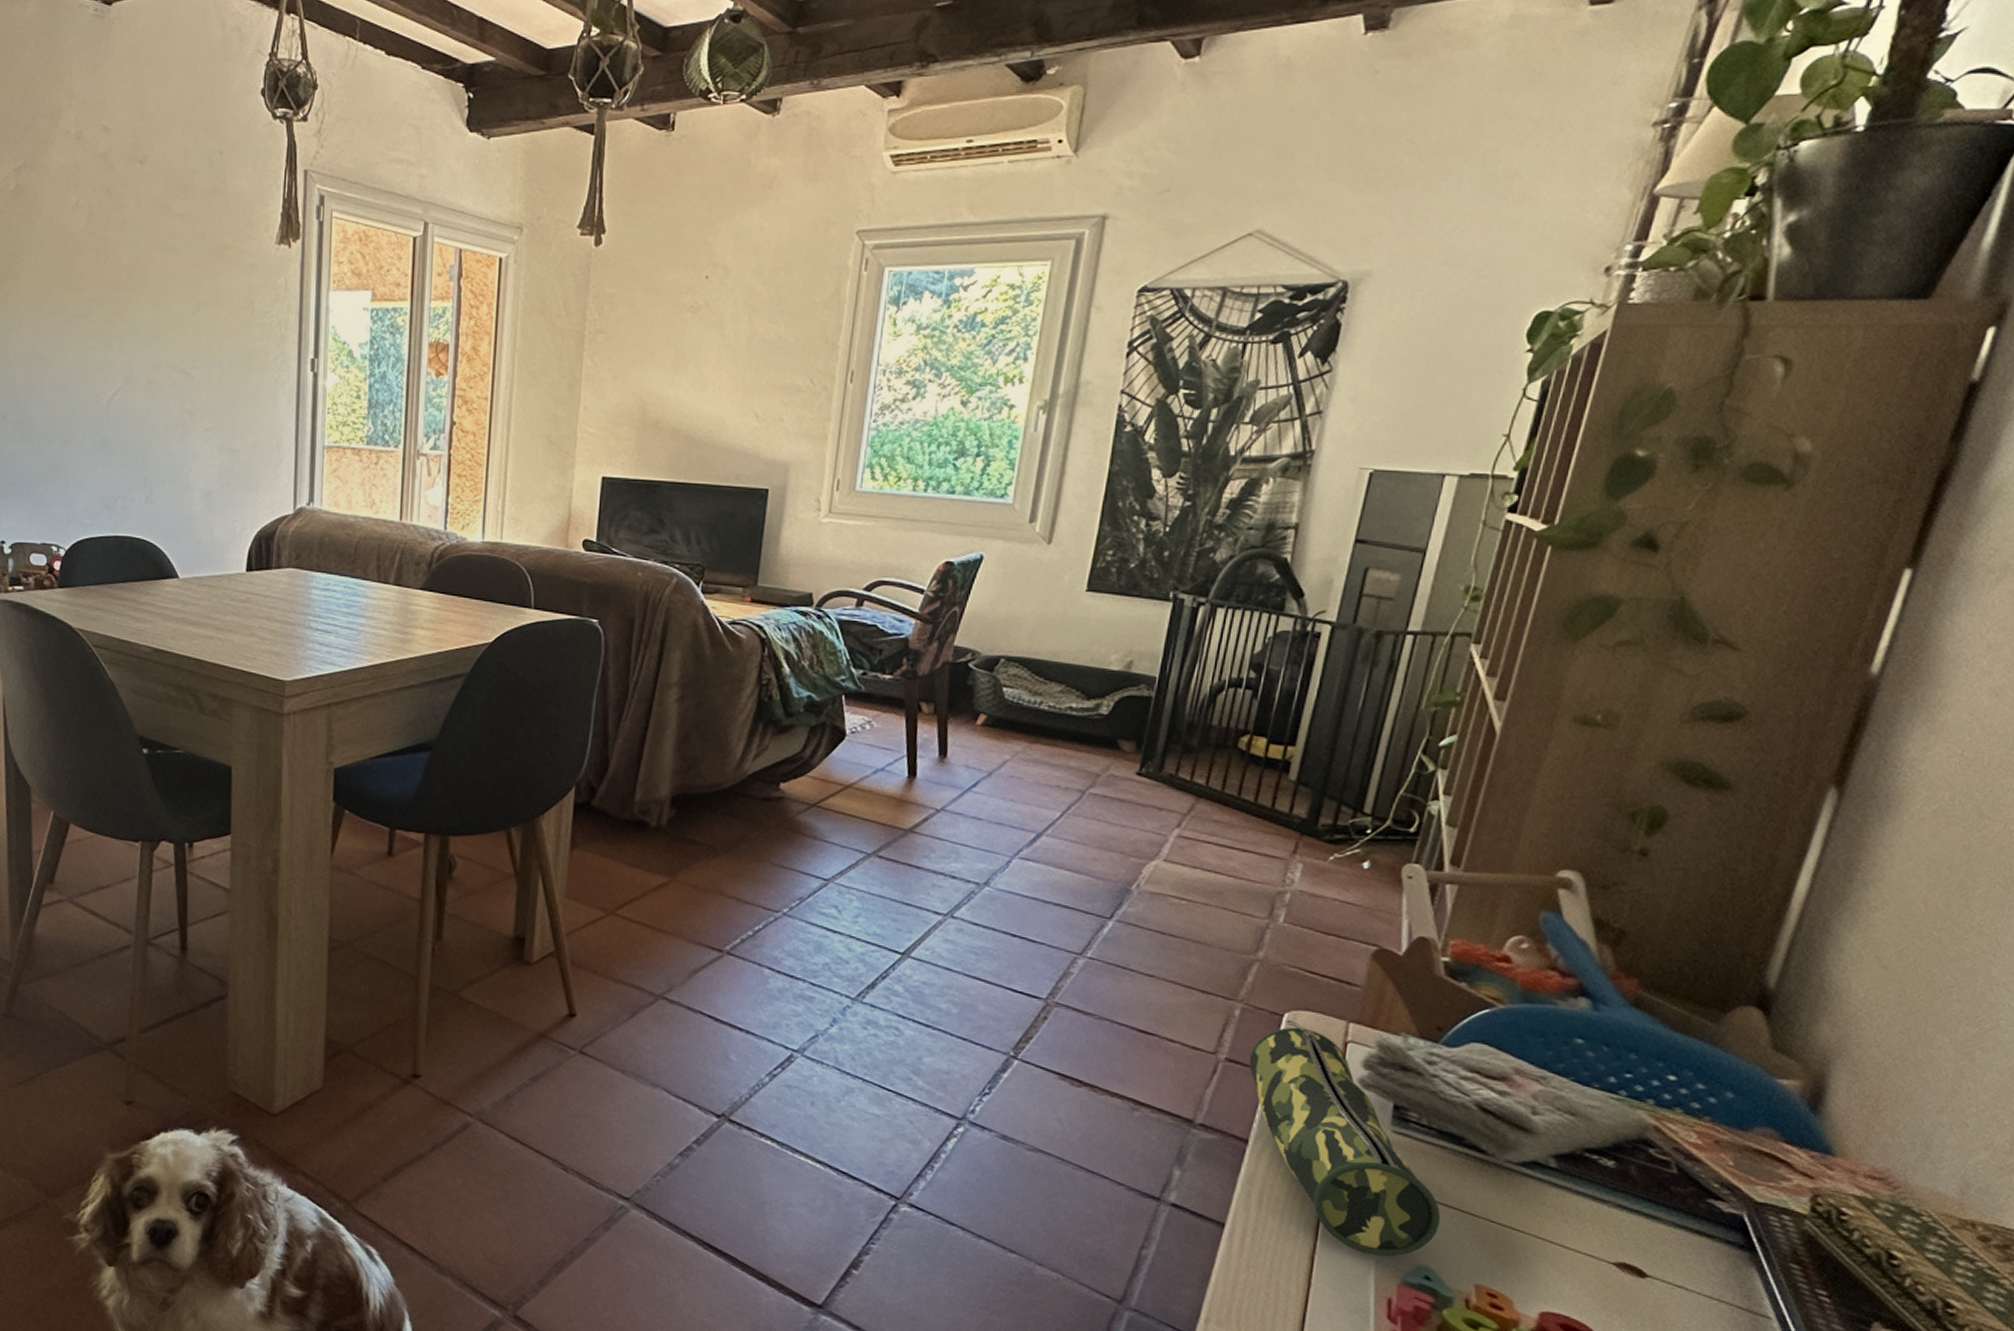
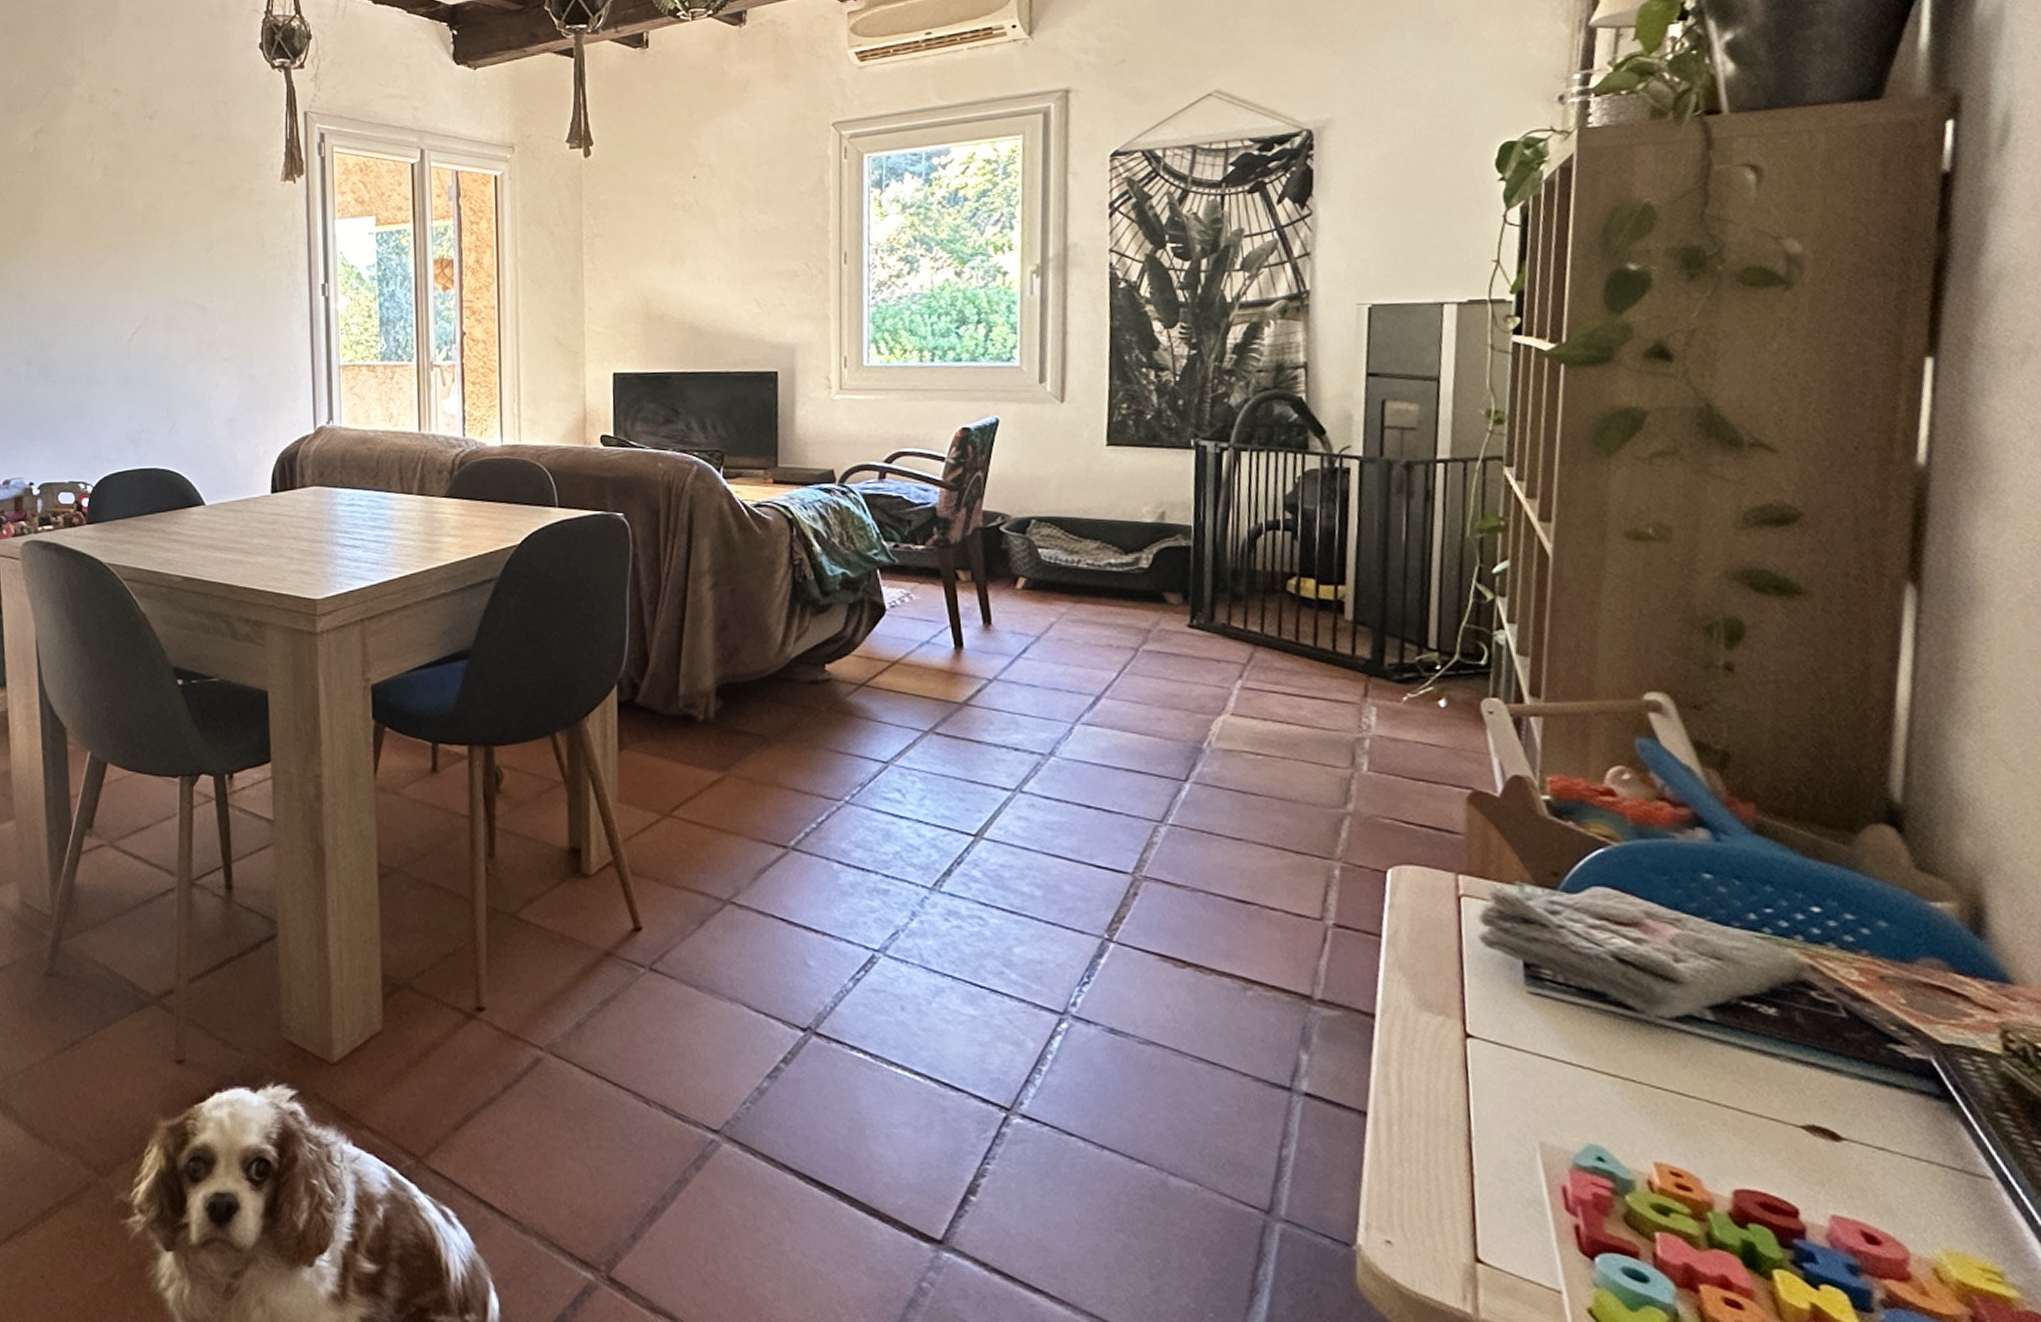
pencil case: present [1248,1019,1441,1257] -> none [1358,876,1602,1137]

